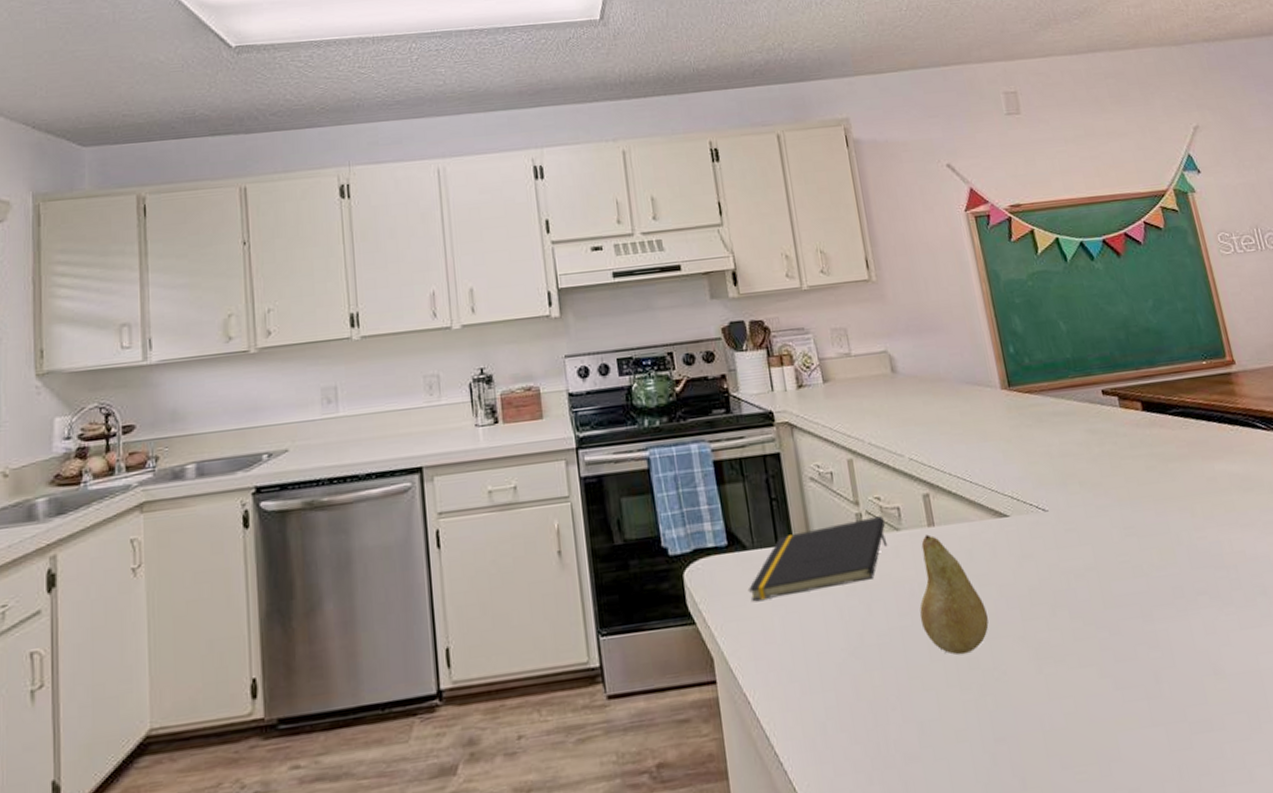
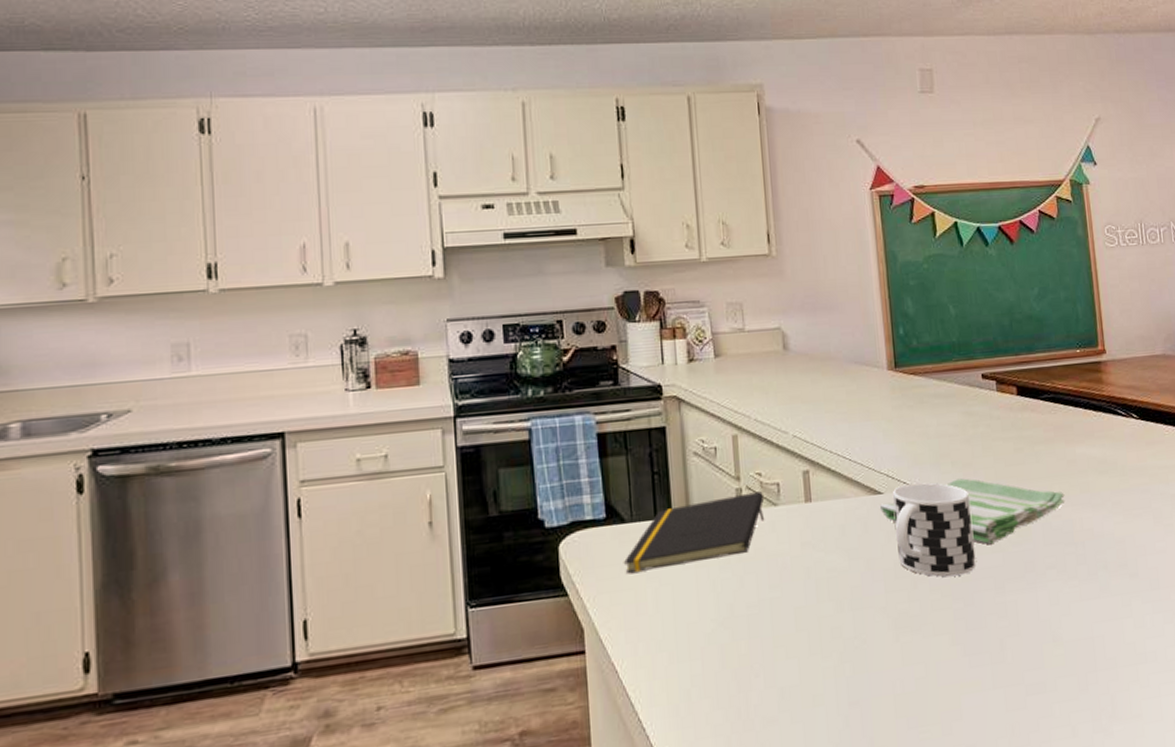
fruit: present [919,534,989,655] -> none [789,510,854,625]
dish towel: none [1006,498,1210,570] -> present [879,478,1065,545]
cup: none [1019,504,1119,604] -> present [893,482,976,577]

